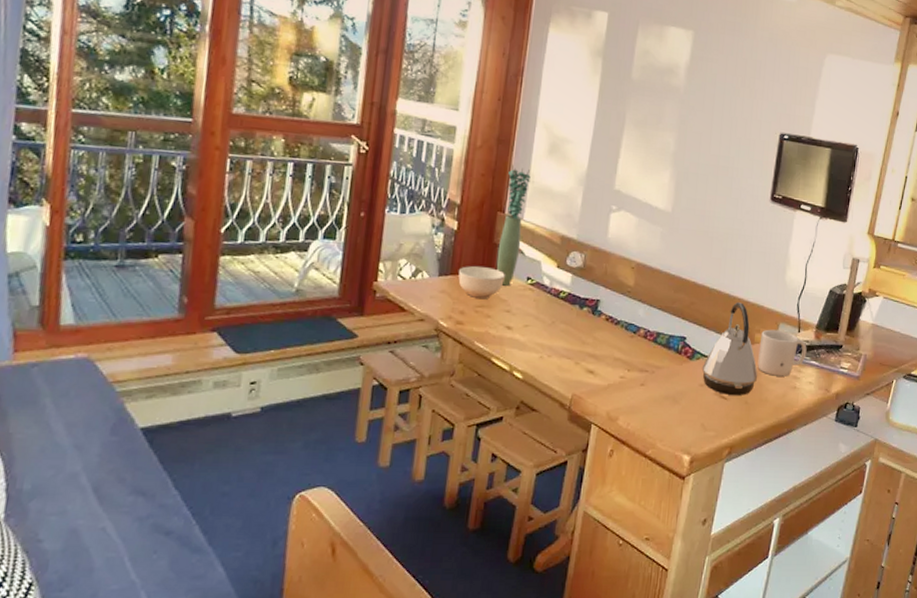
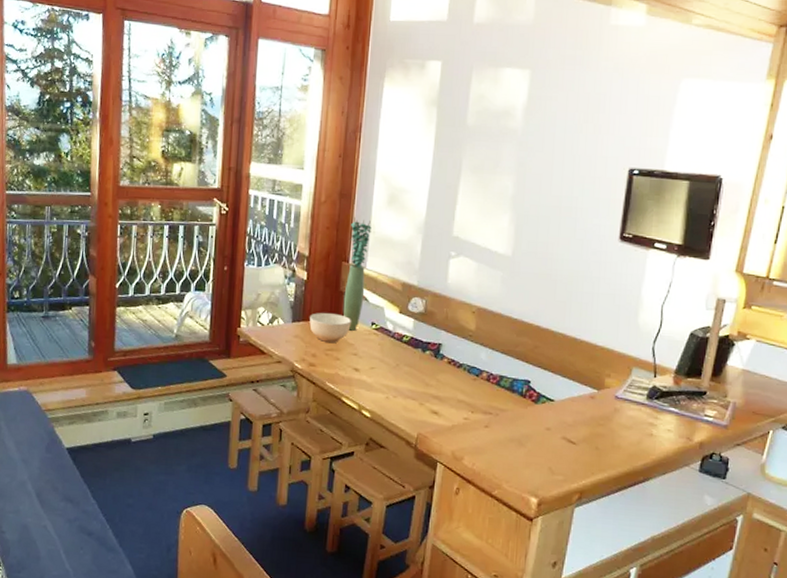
kettle: present [701,302,758,395] -> none [547,346,609,441]
mug: present [758,329,807,377] -> none [609,374,665,423]

